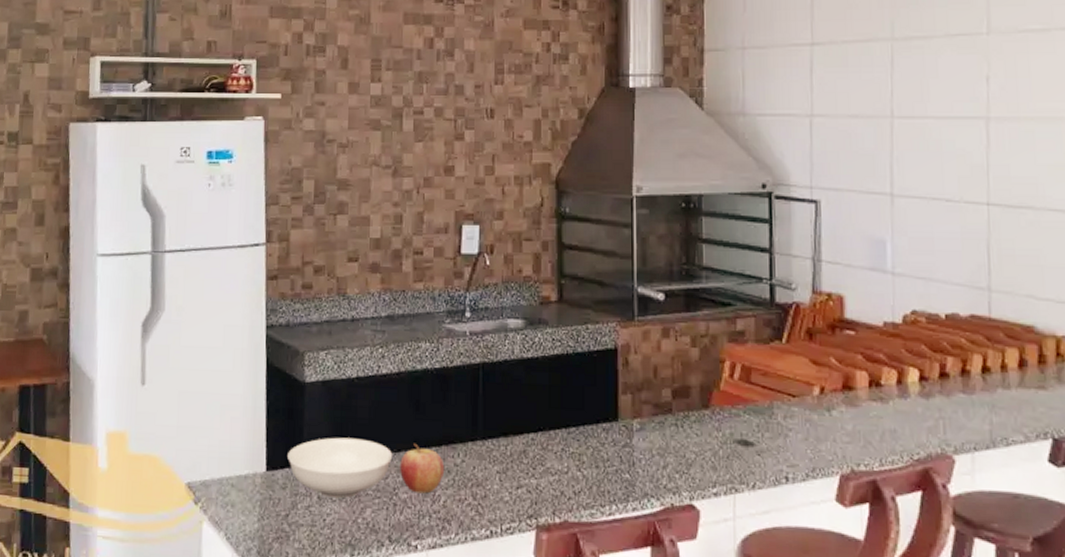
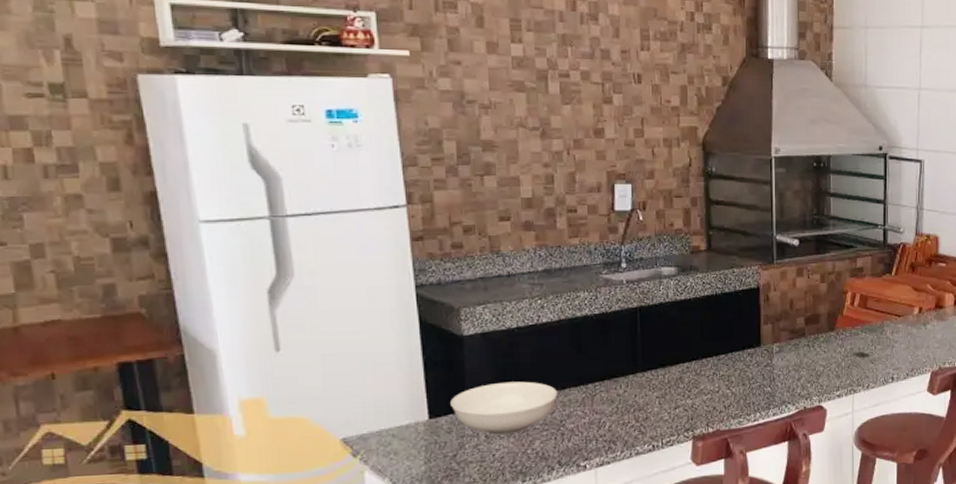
fruit: present [400,443,445,494] -> none [565,380,609,423]

